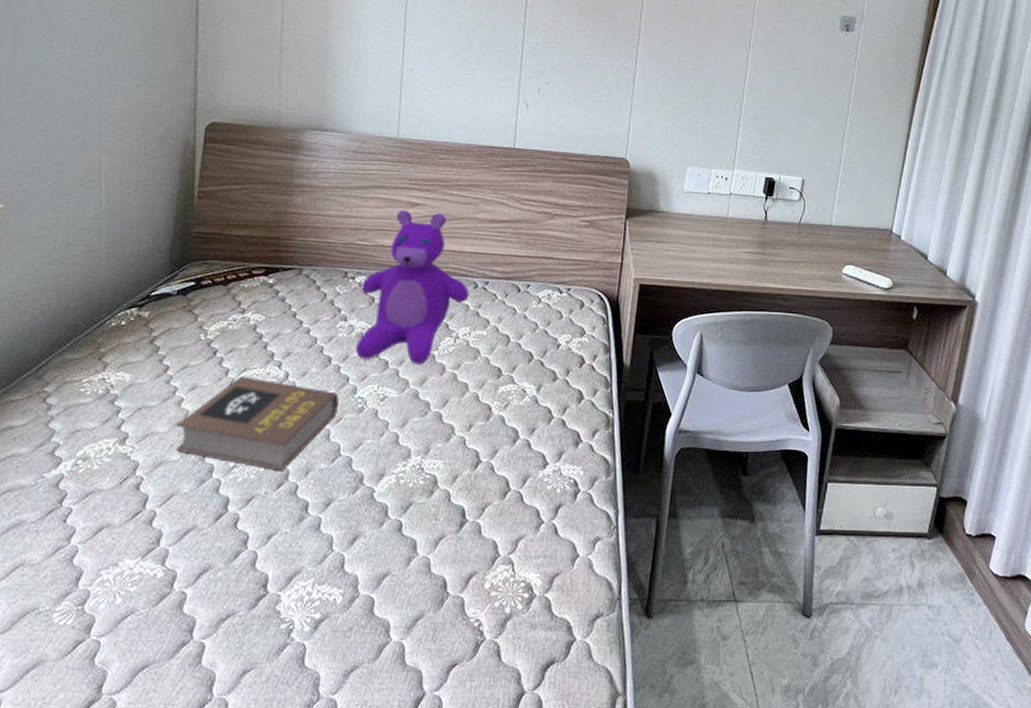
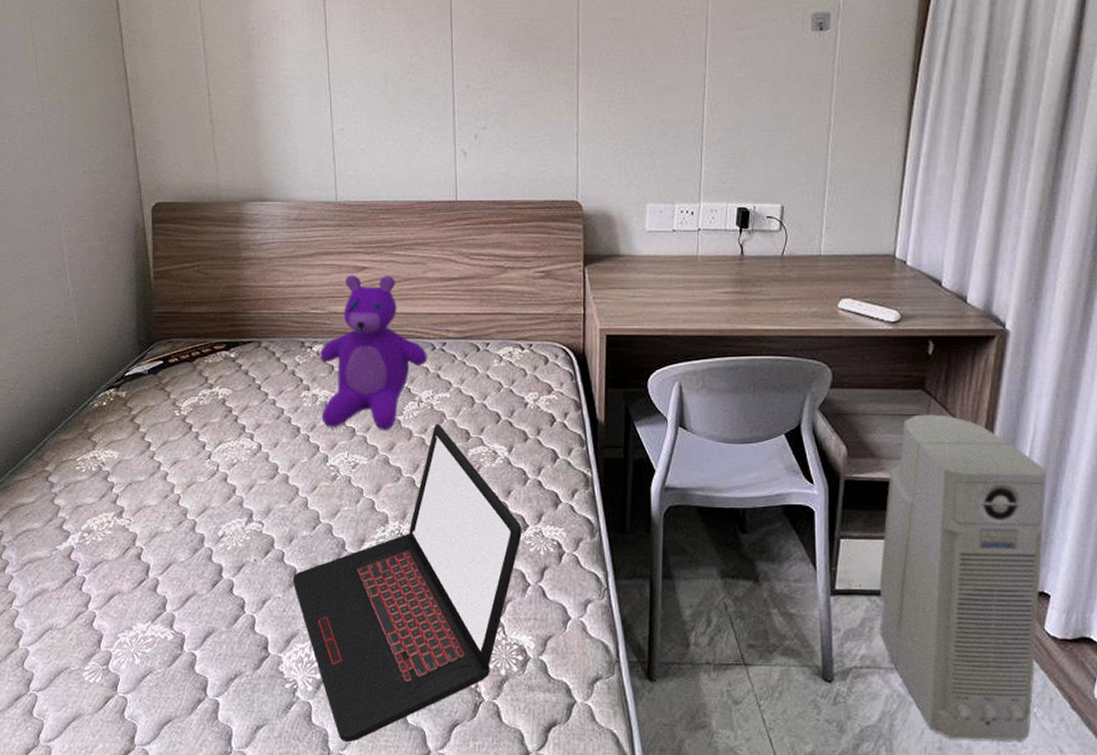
book: present [176,376,339,471] -> none [166,449,313,539]
laptop: none [303,360,542,686] -> present [292,423,522,743]
air purifier: none [855,372,999,670] -> present [879,414,1047,740]

